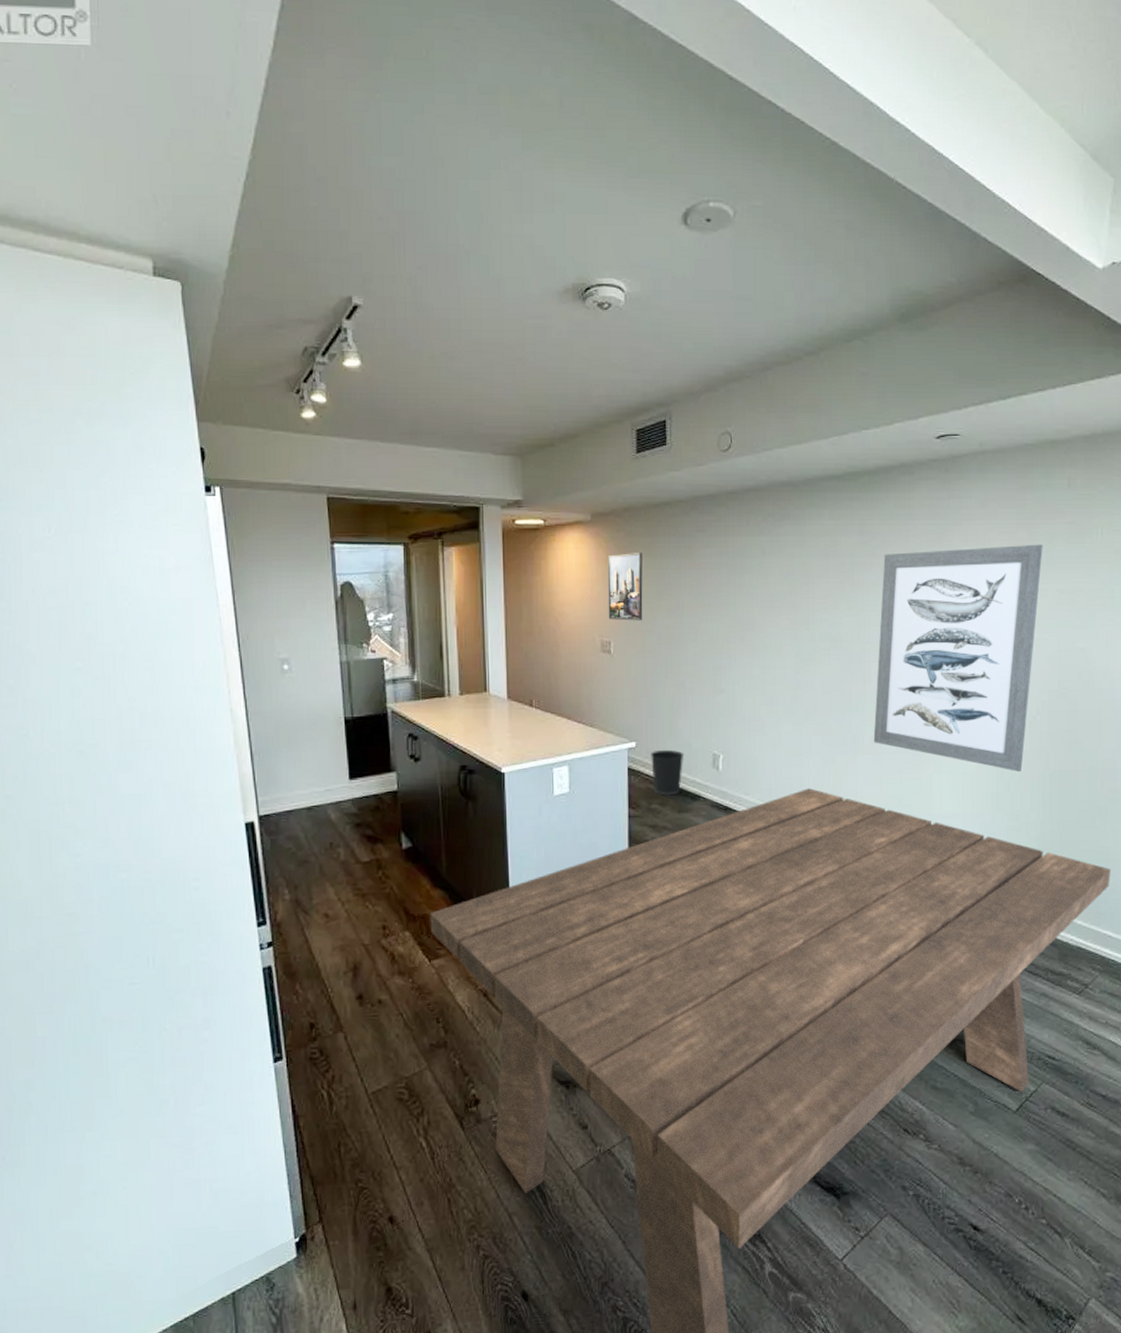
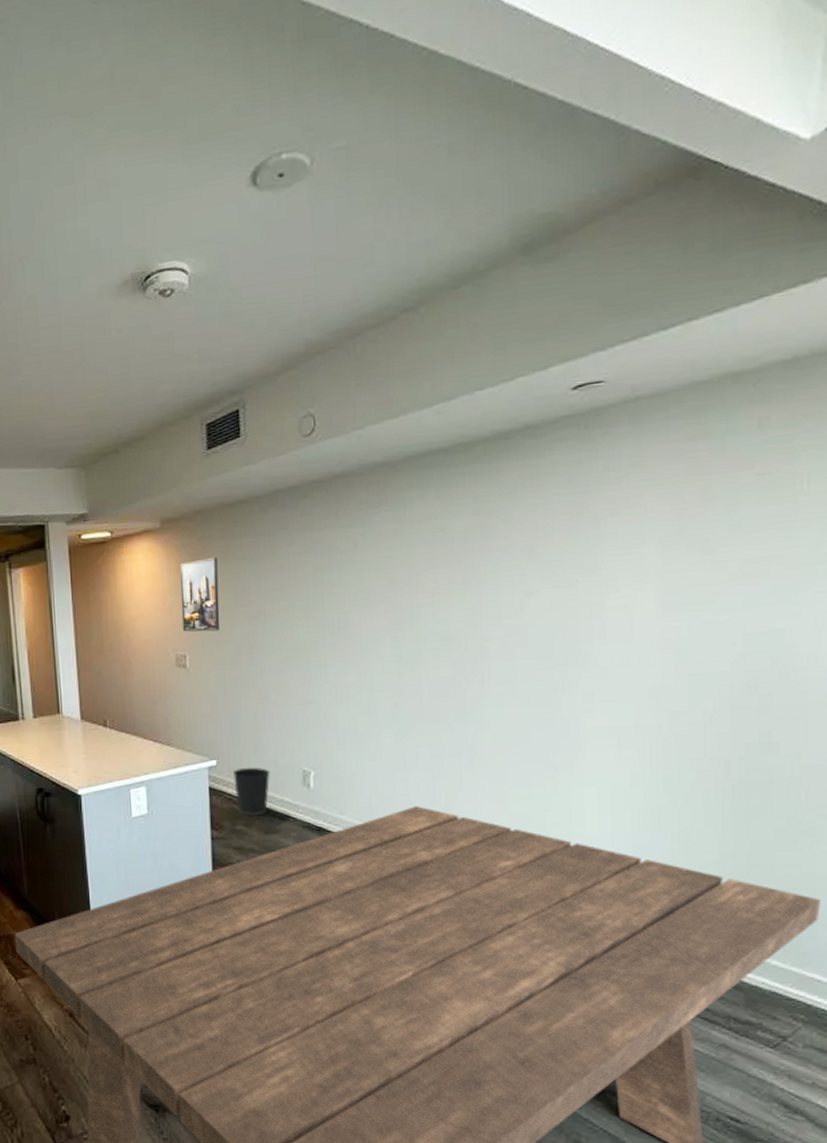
wall art: present [873,544,1043,773] -> none [494,504,722,784]

